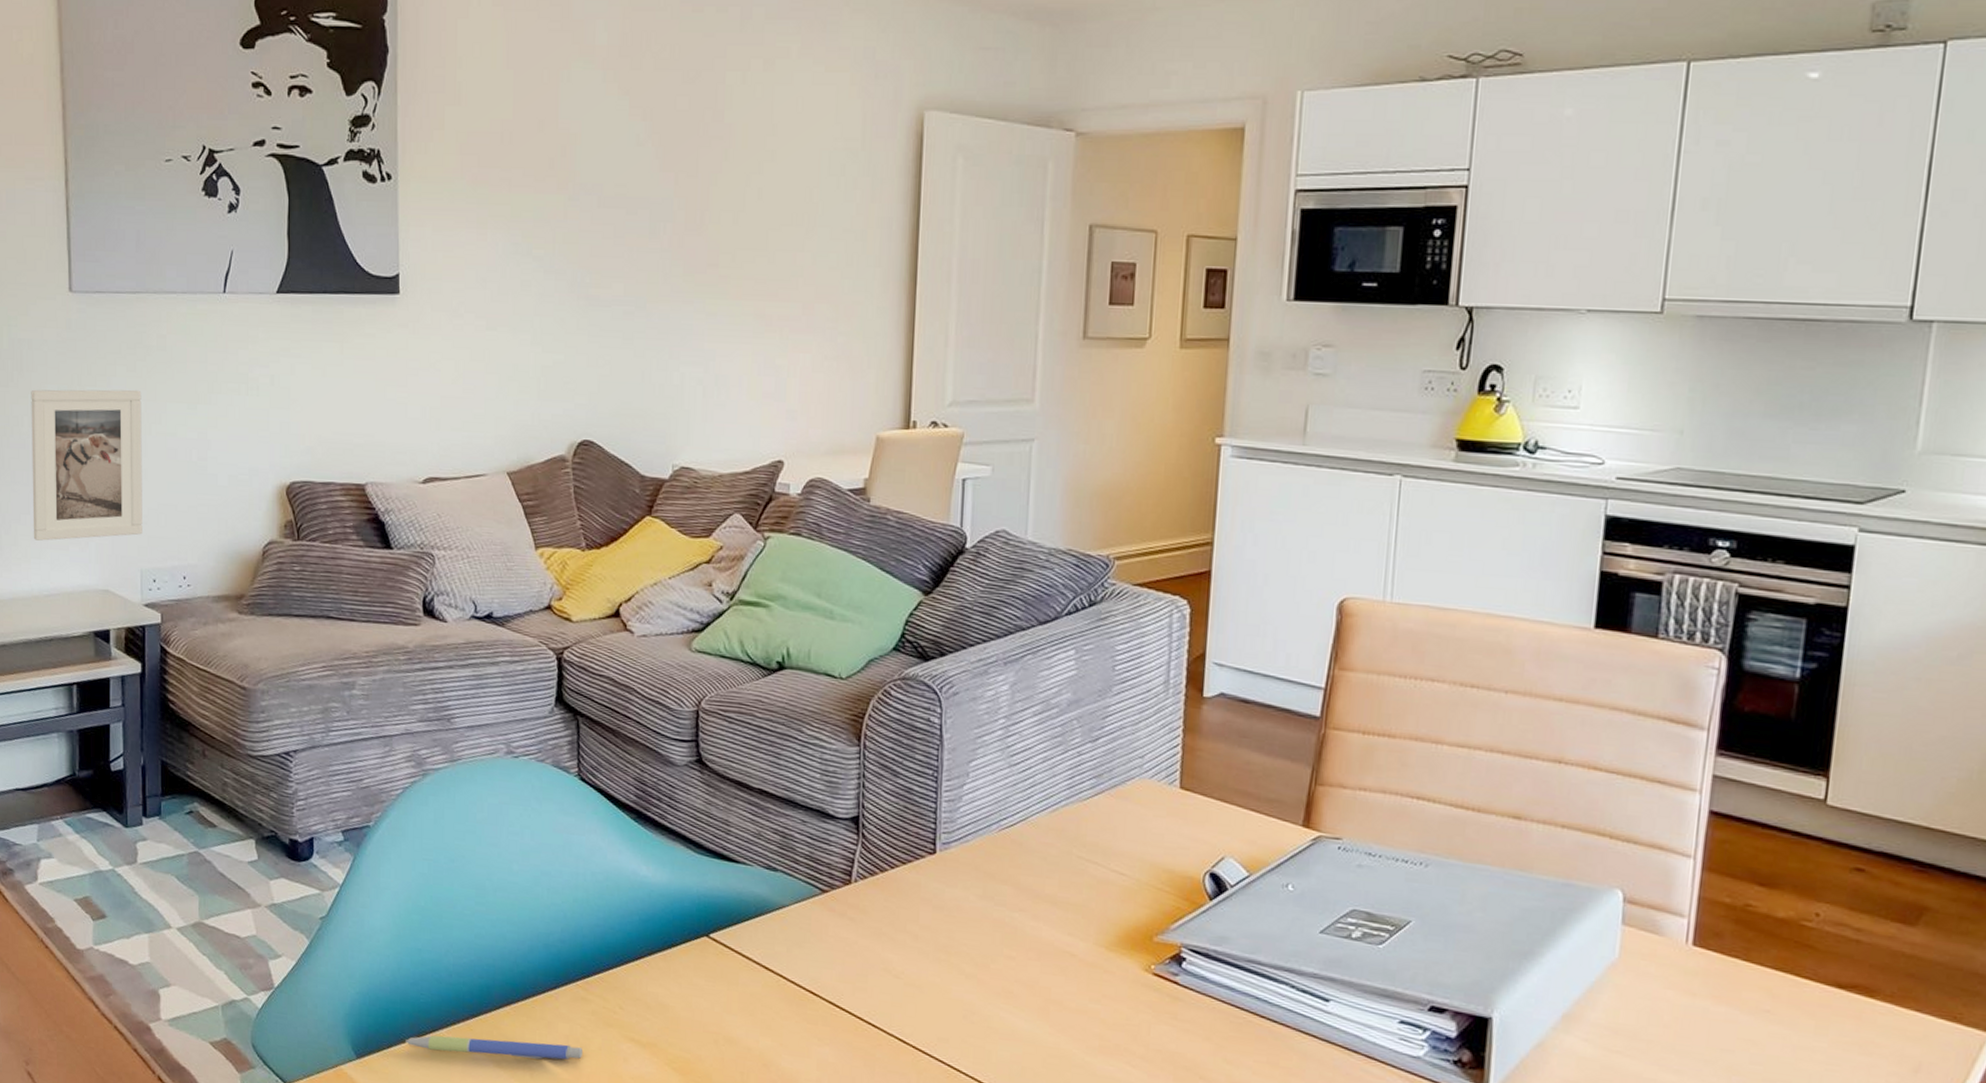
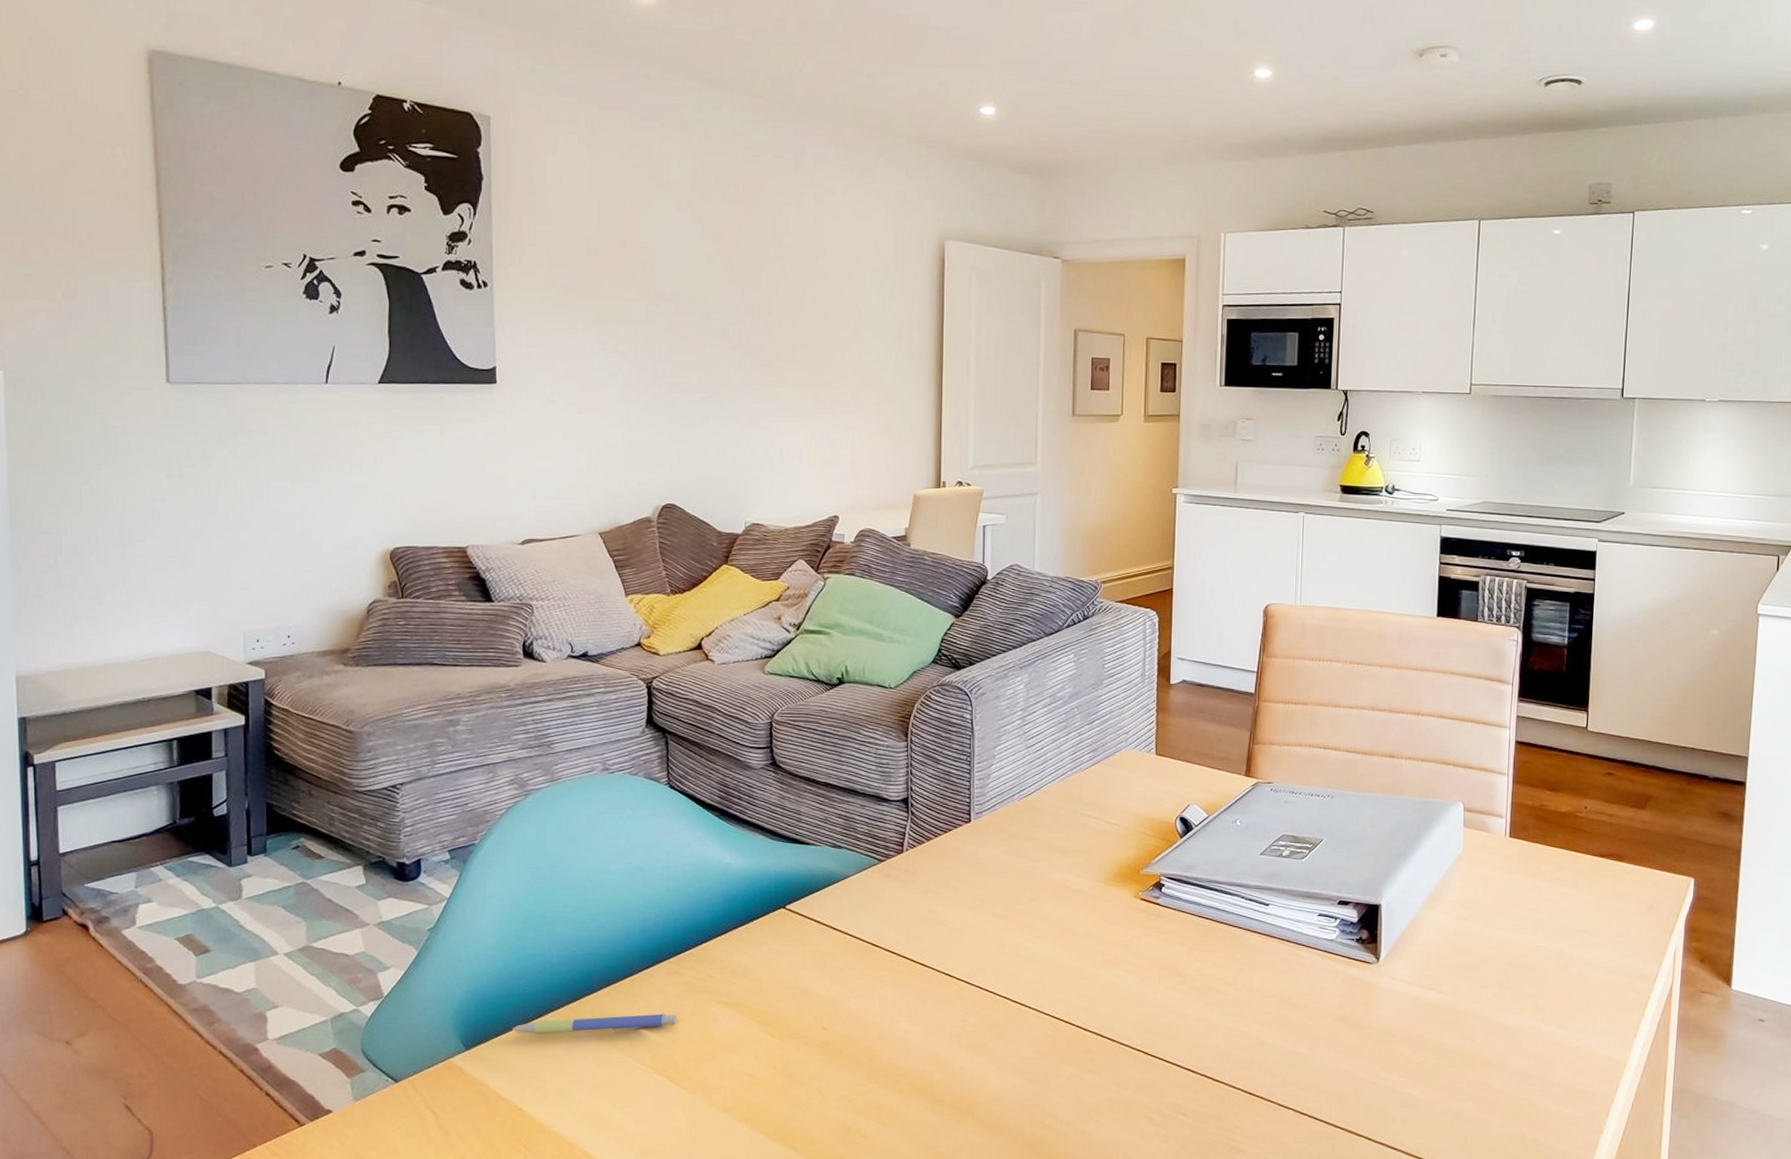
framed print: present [31,389,142,541] -> none [126,470,245,610]

